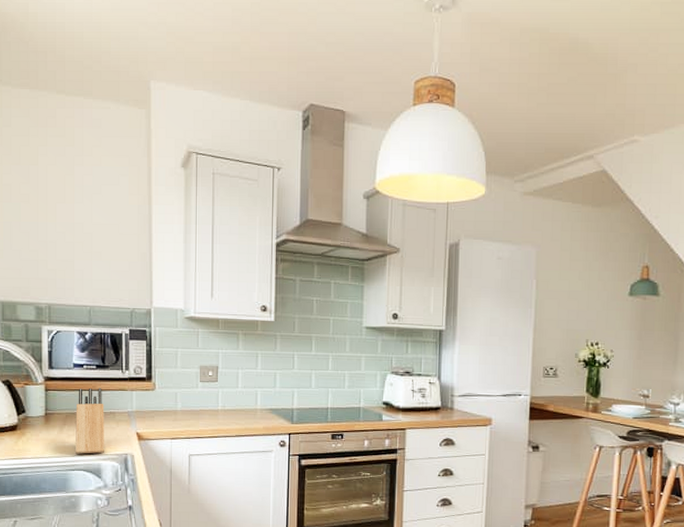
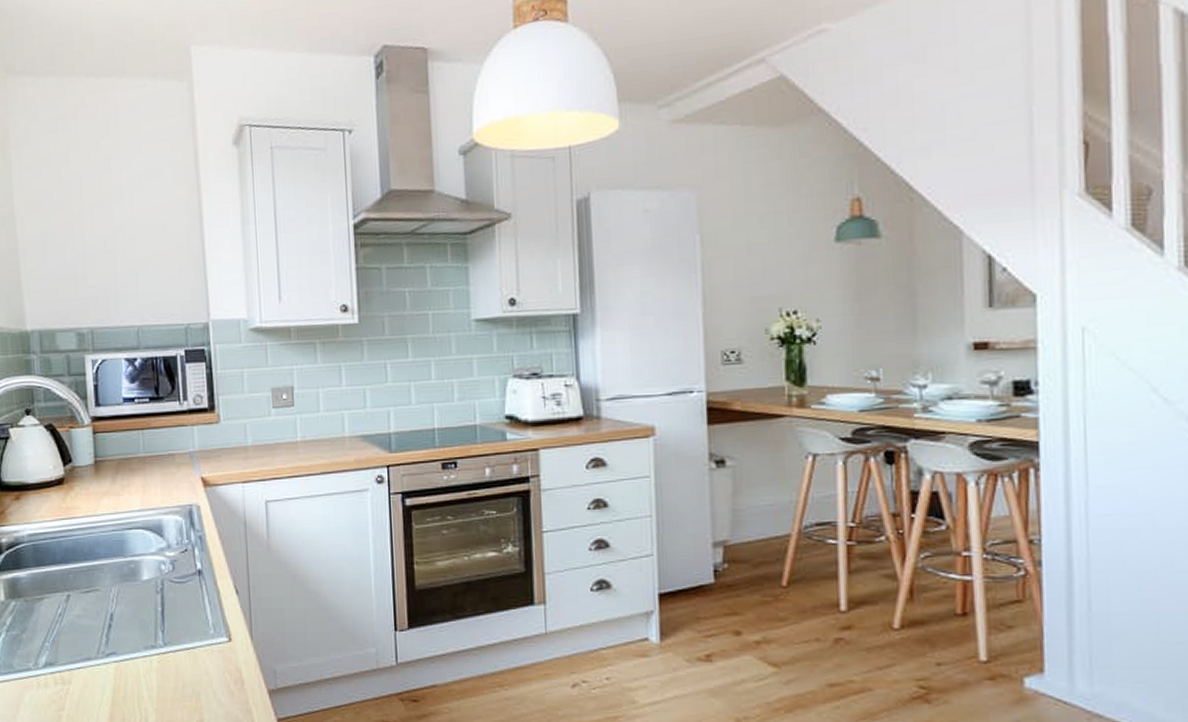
knife block: present [76,387,104,454] -> none [128,425,165,509]

